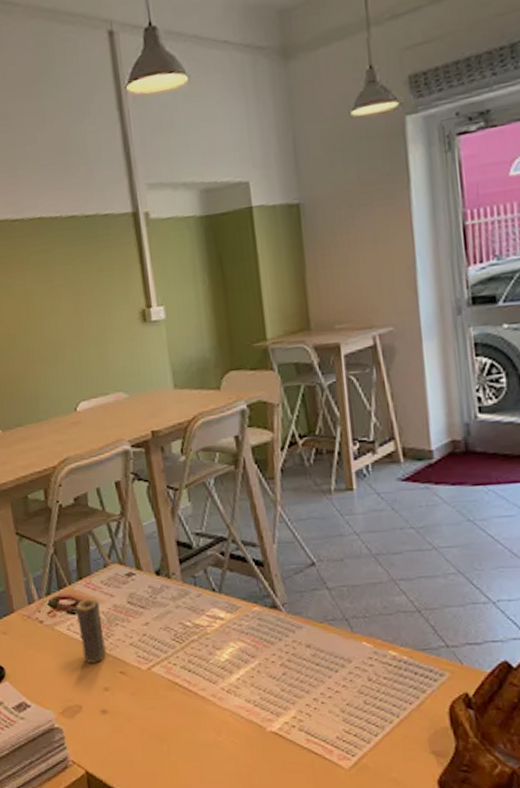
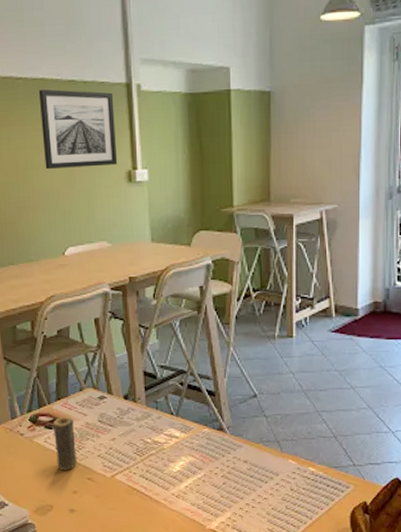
wall art: none [36,224,130,317] -> present [38,89,118,170]

